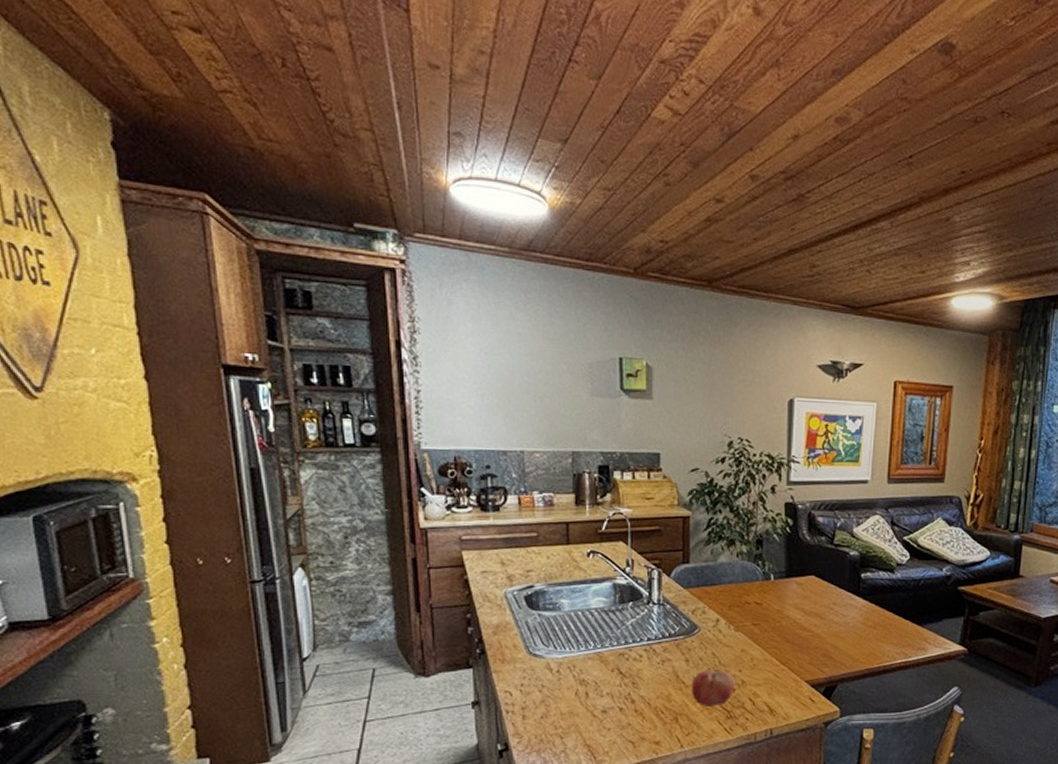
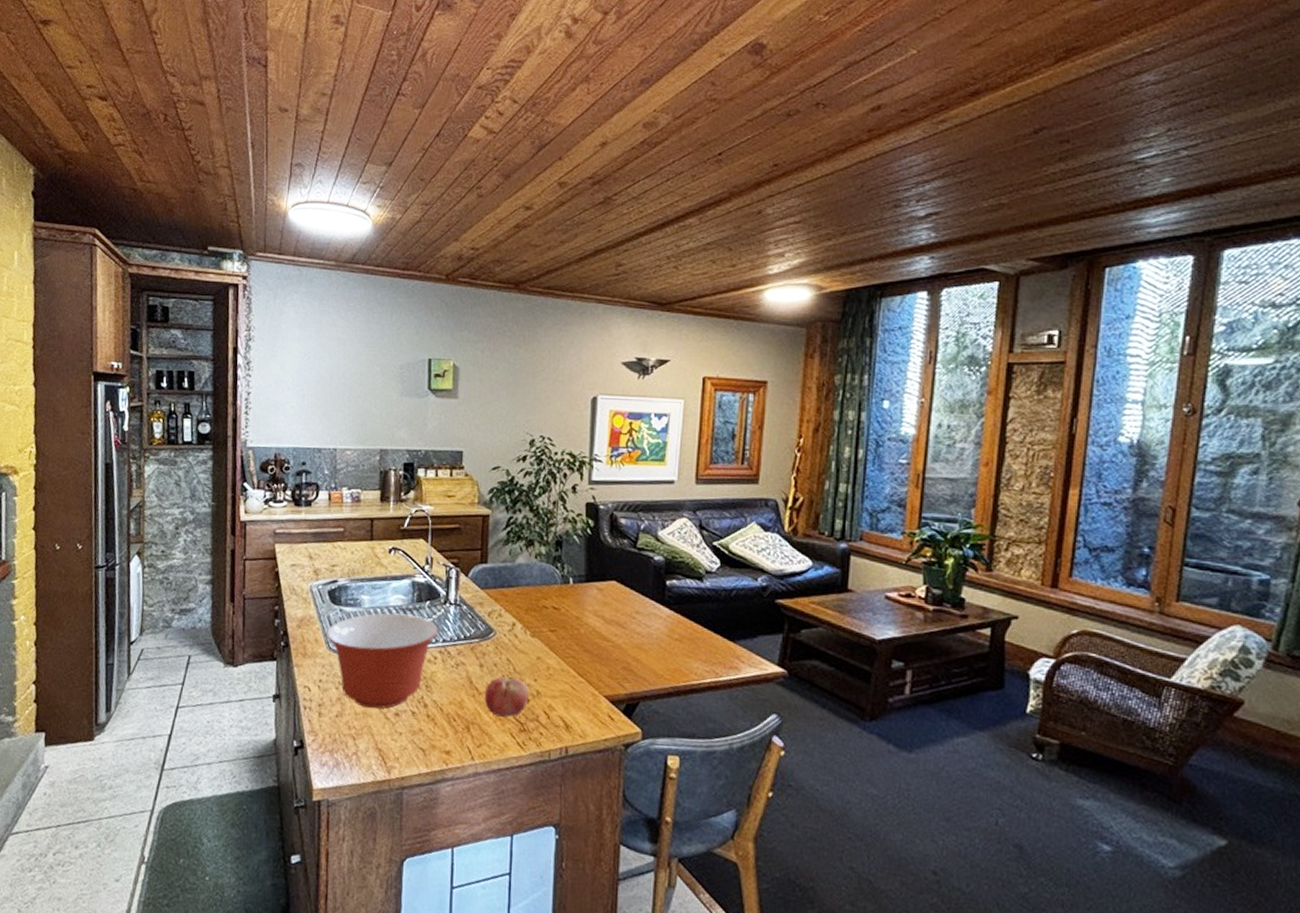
mixing bowl: none [525,615,643,707] -> present [326,613,439,709]

